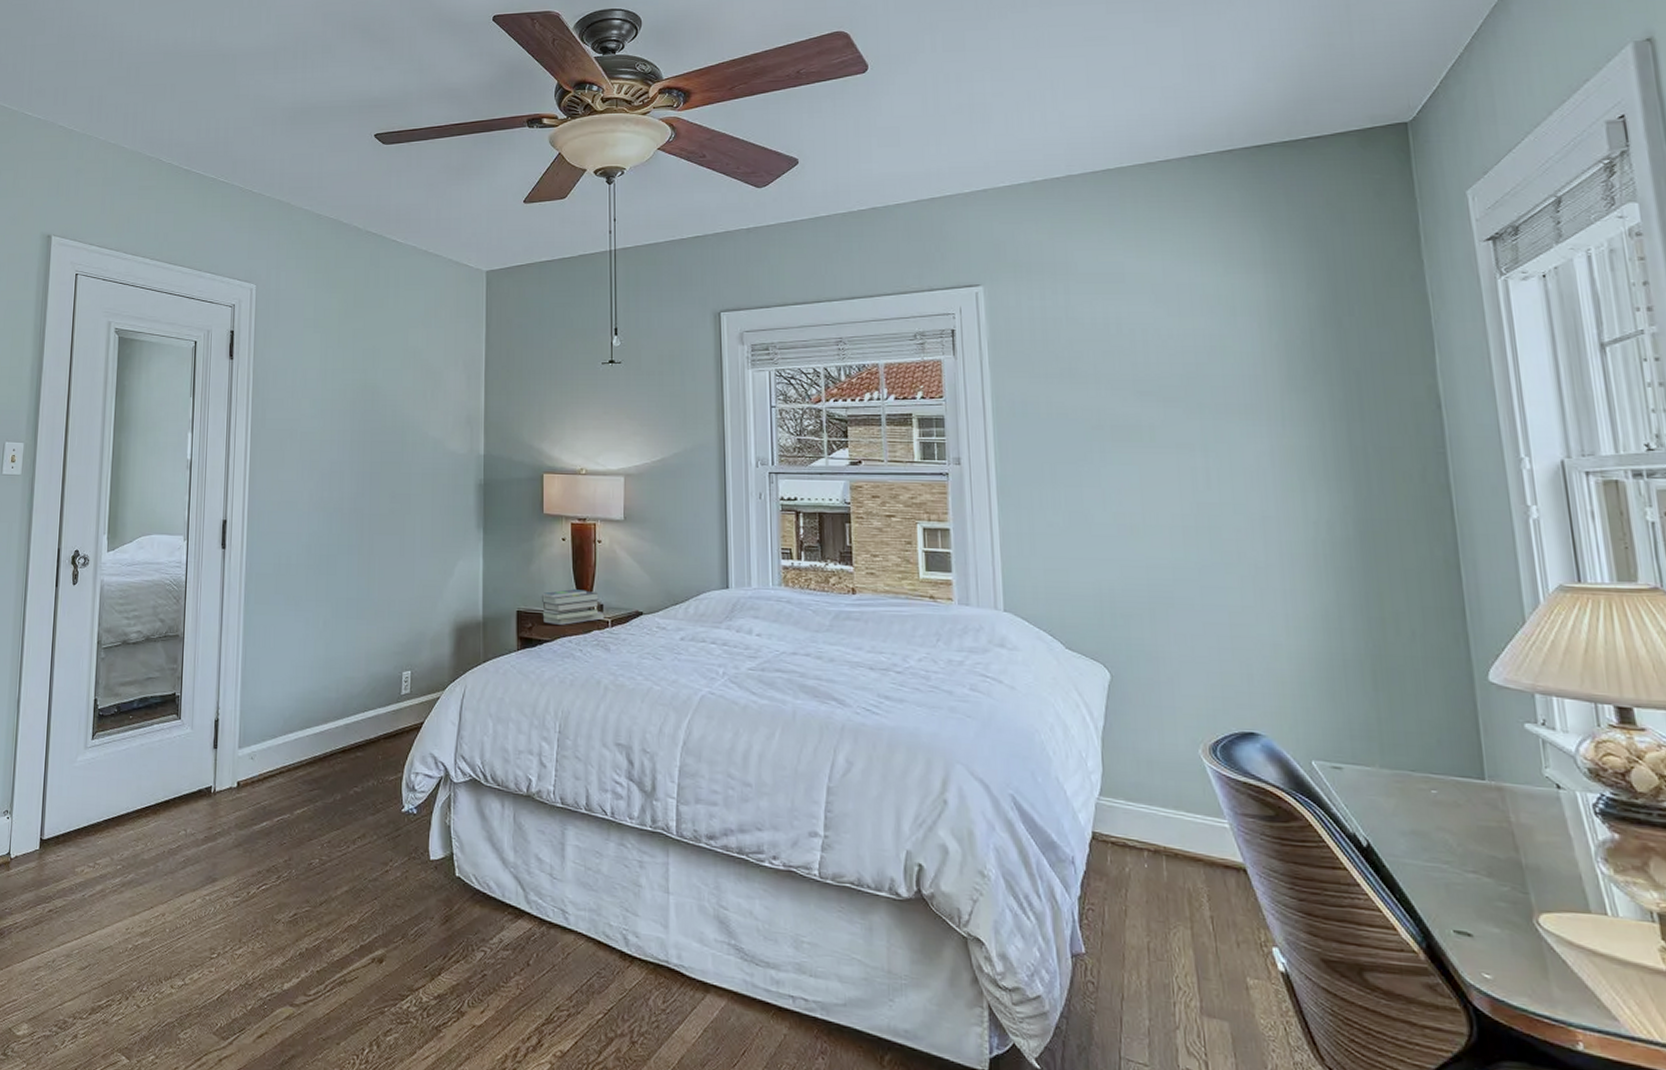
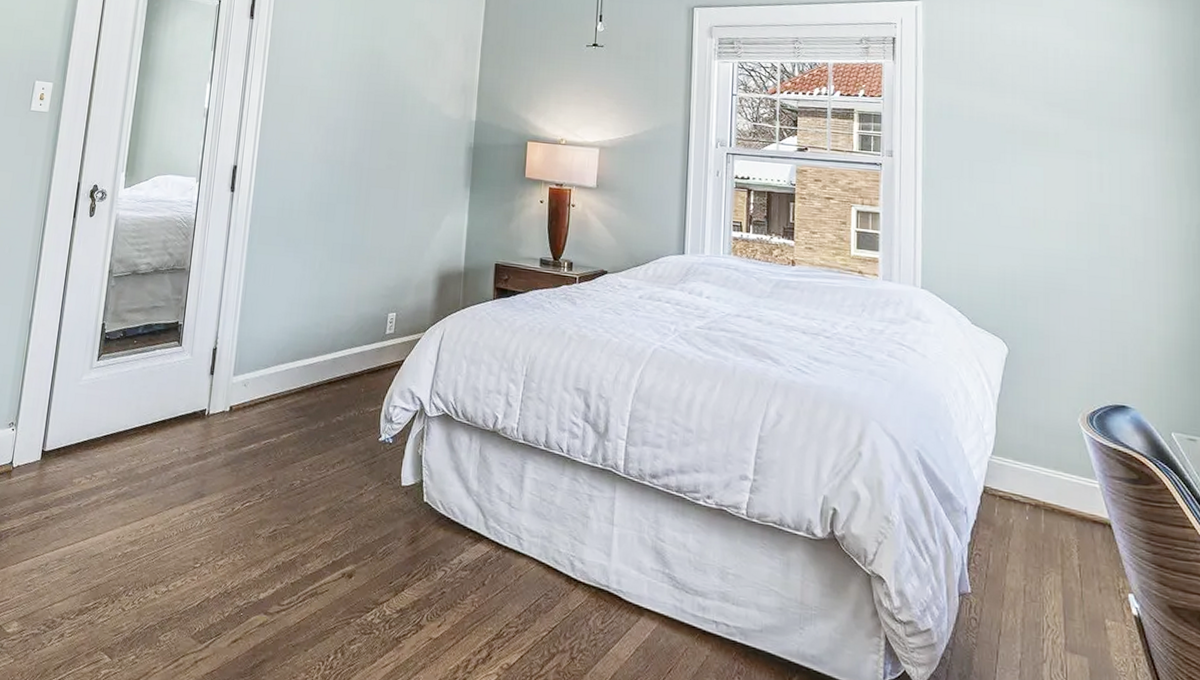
books: present [541,589,605,625] -> none [517,247,573,279]

